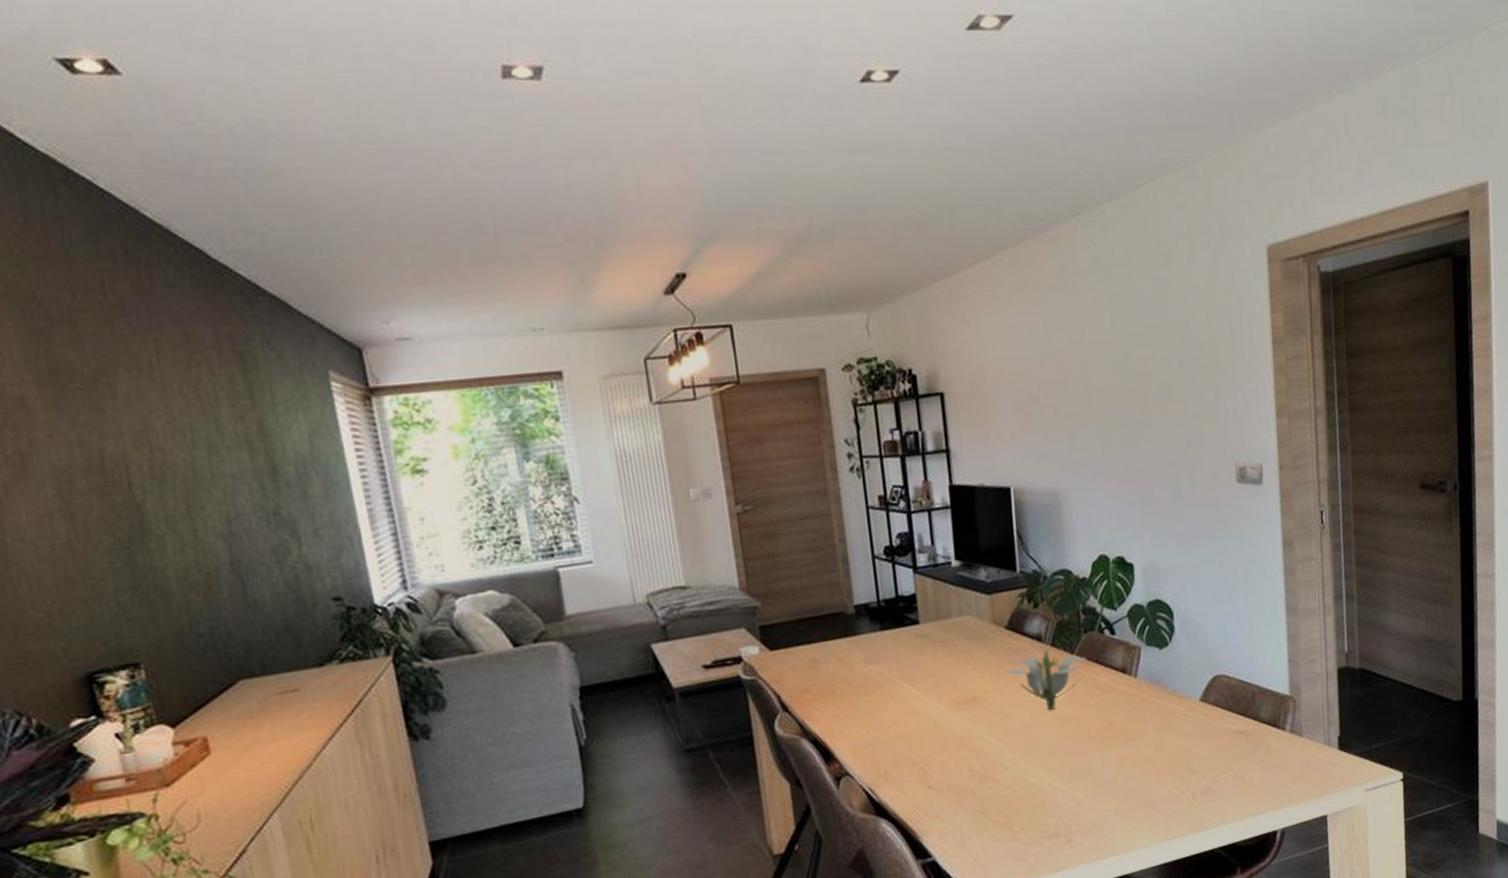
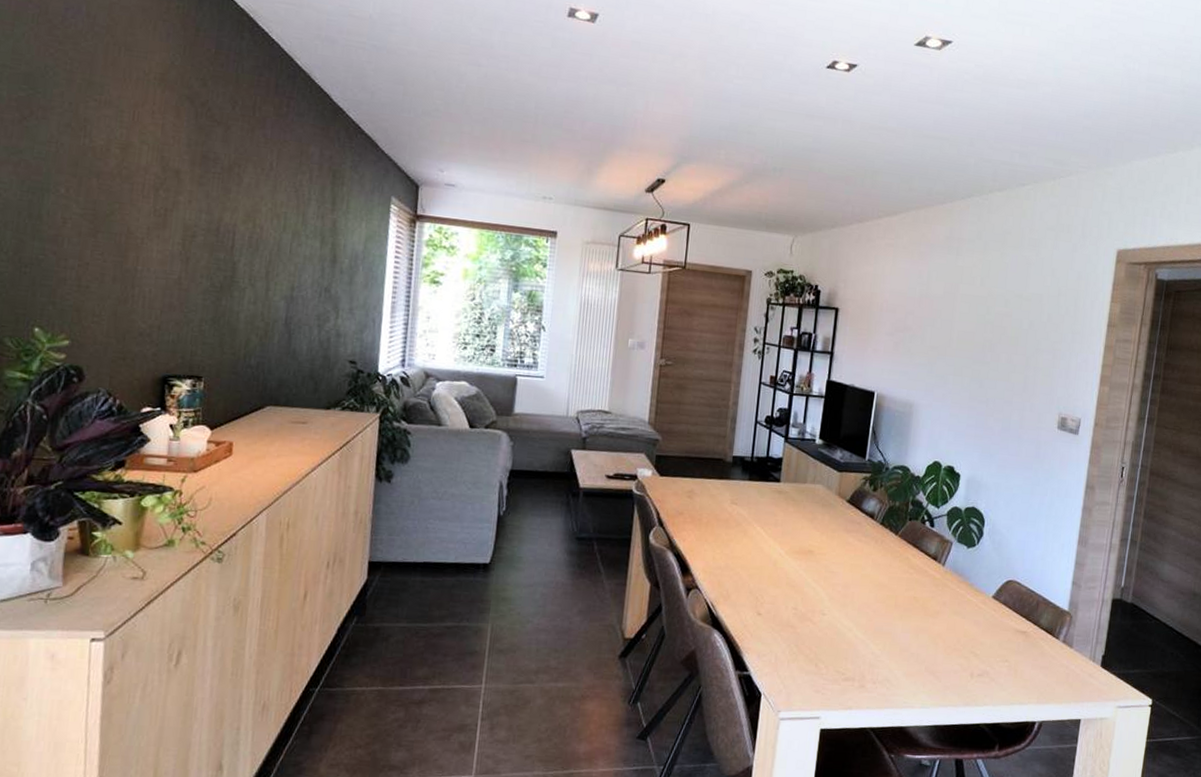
flower: present [1007,648,1086,710] -> none [841,525,907,576]

